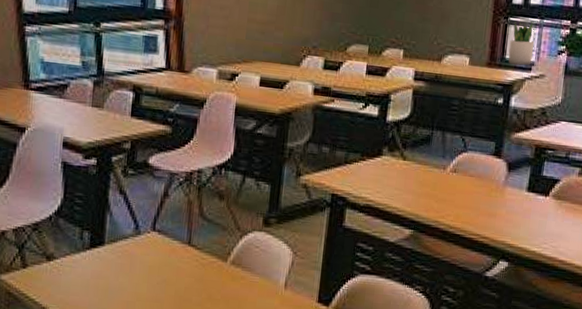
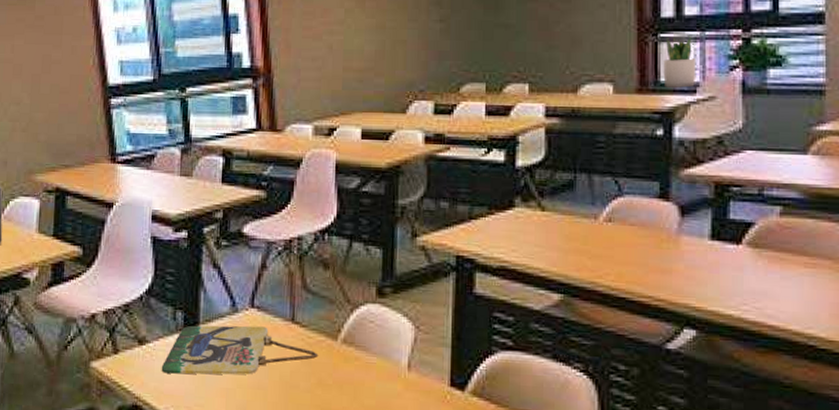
home sign: none [67,245,210,290] -> present [161,325,319,375]

